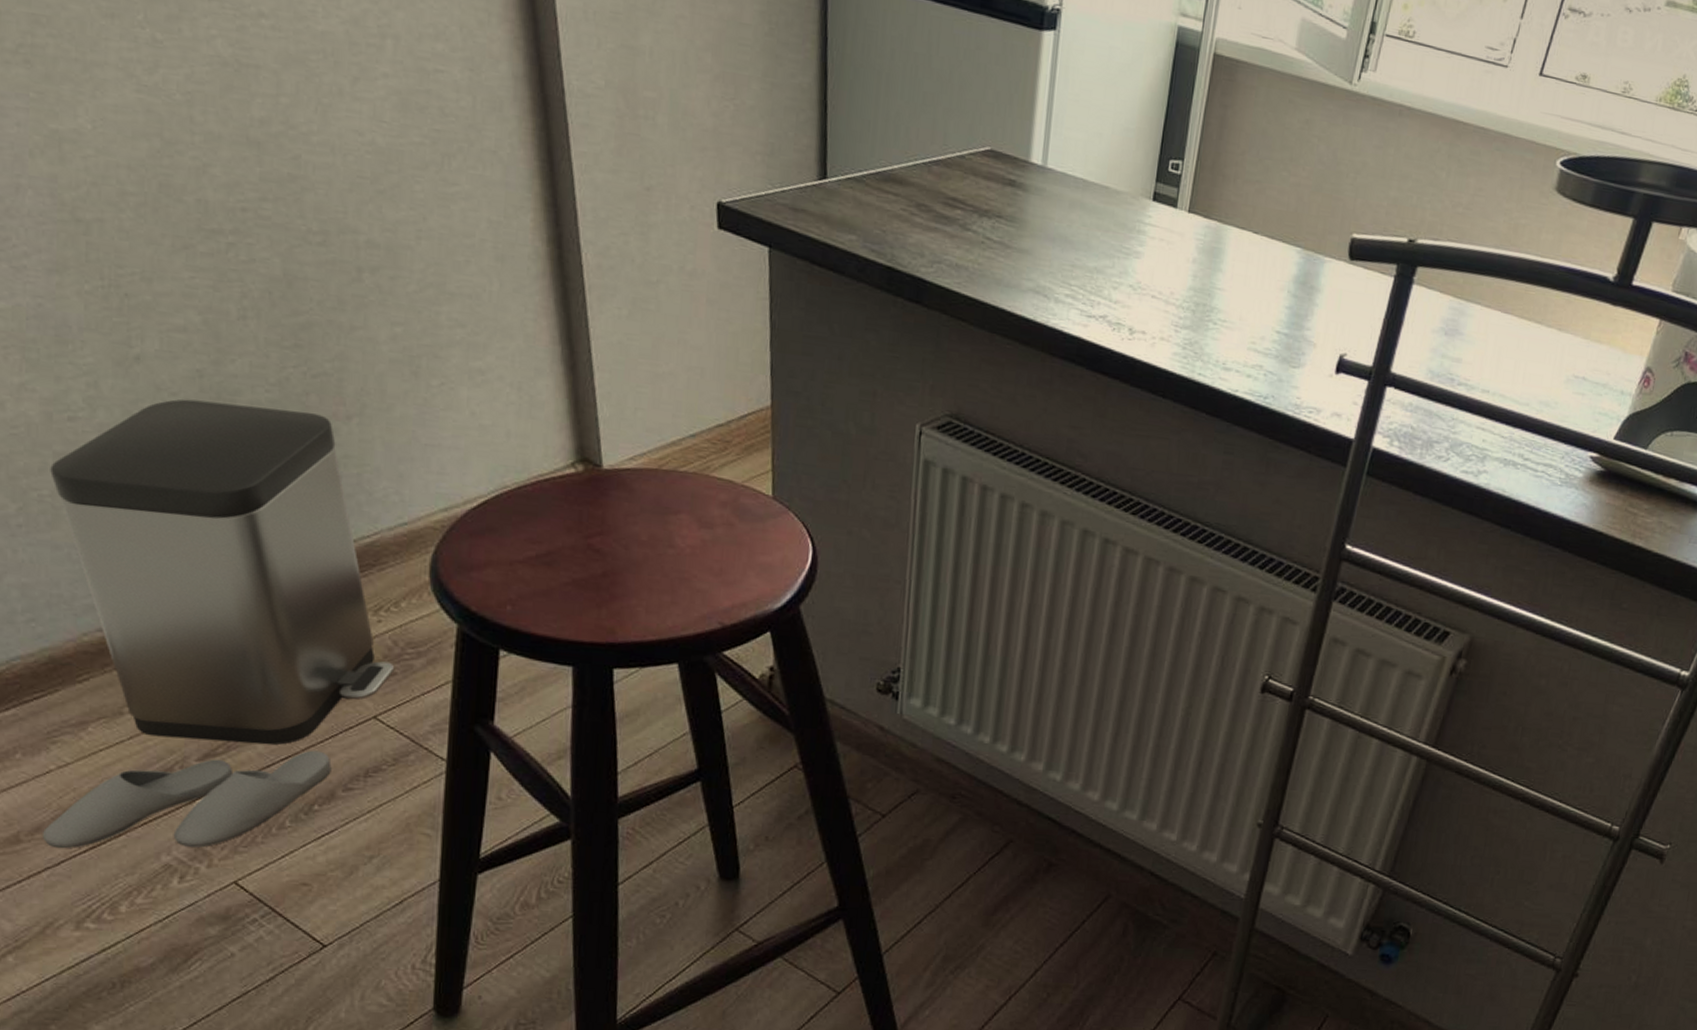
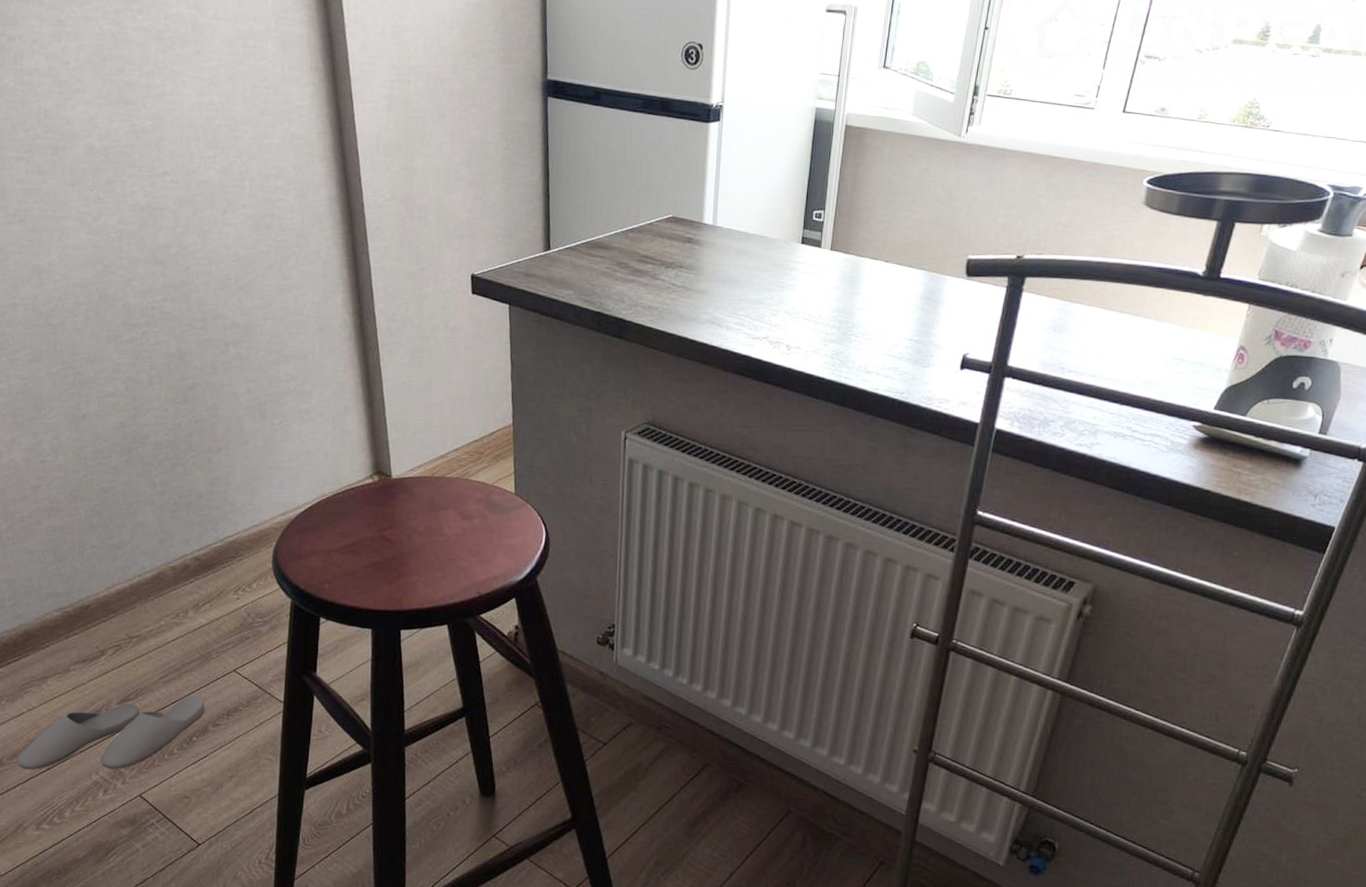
pedal bin: present [50,399,395,745] -> none [28,443,249,692]

